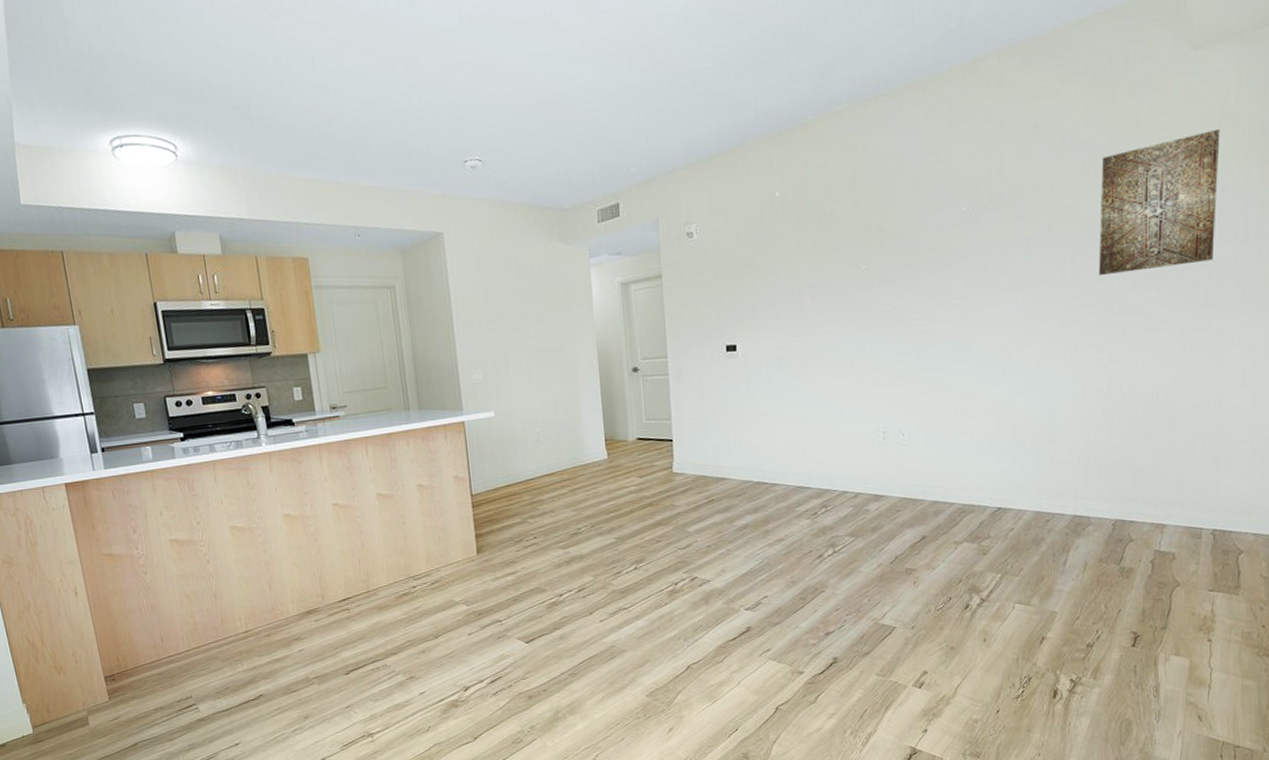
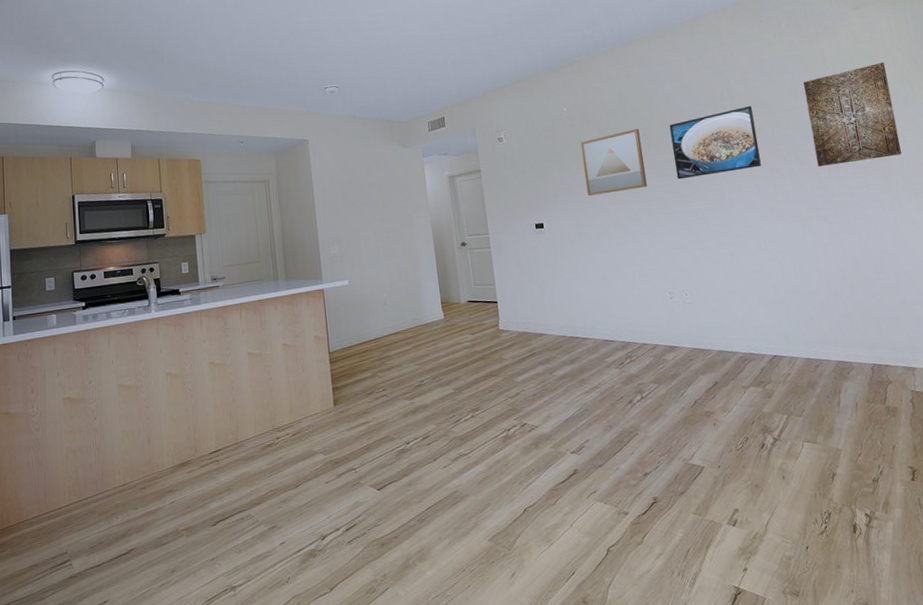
wall art: none [794,221,874,310] -> present [580,128,647,196]
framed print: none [912,190,1026,291] -> present [669,105,761,180]

